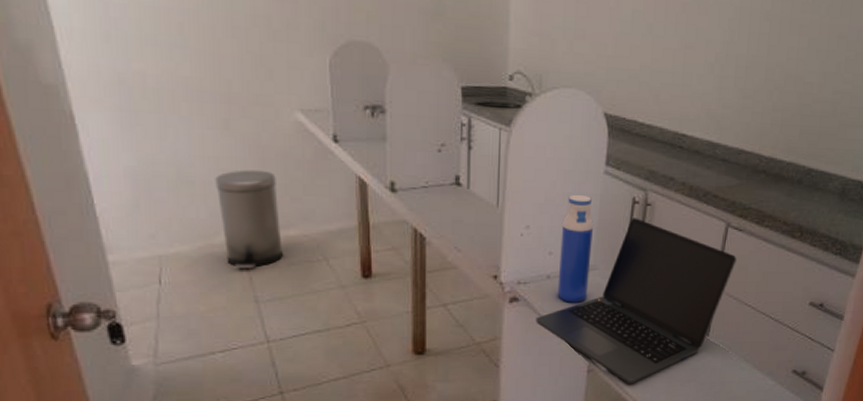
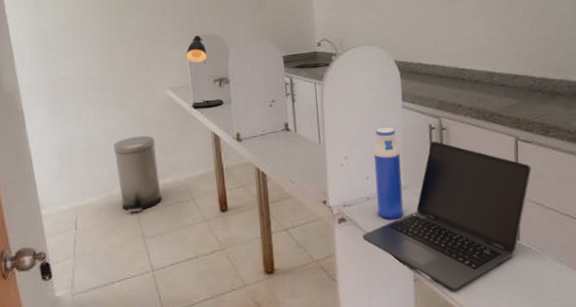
desk lamp: none [325,39,376,144] -> present [185,35,224,109]

